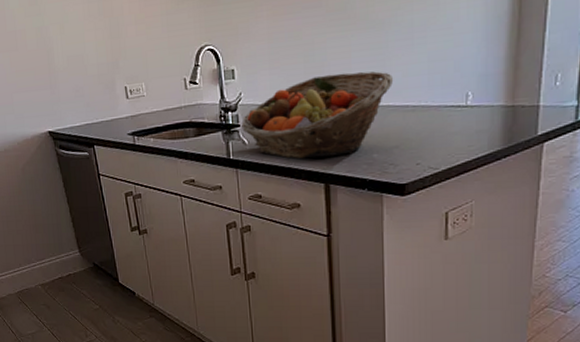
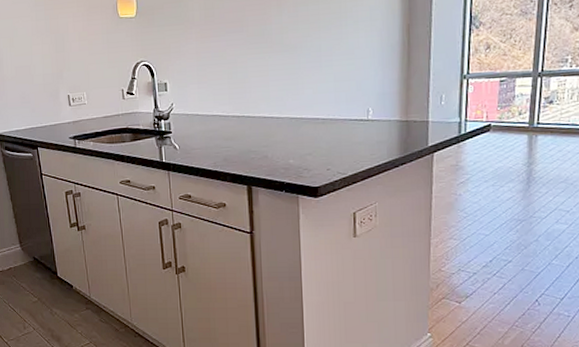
fruit basket: present [241,71,394,159] -> none [173,88,306,164]

